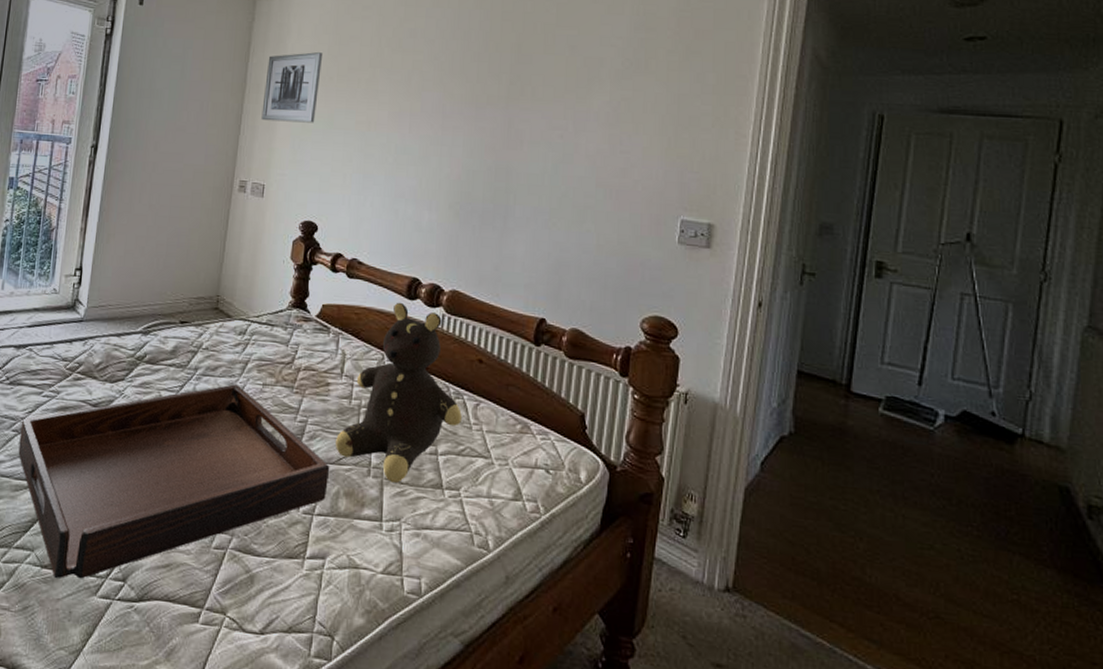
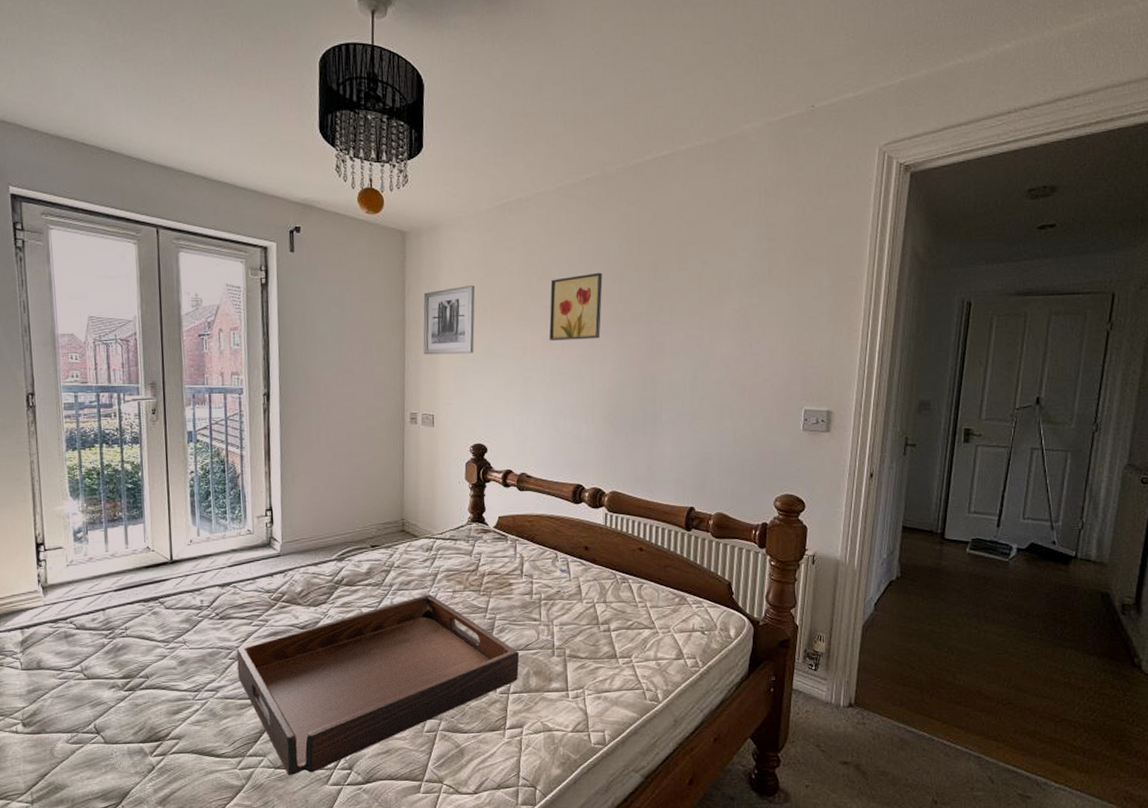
teddy bear: present [336,302,462,483] -> none [522,507,628,658]
wall art: none [396,49,460,120] -> present [548,272,603,341]

